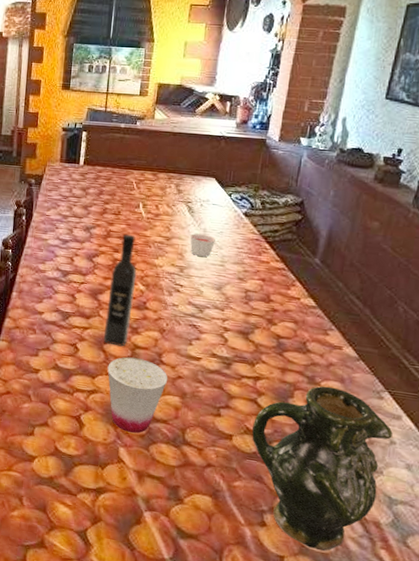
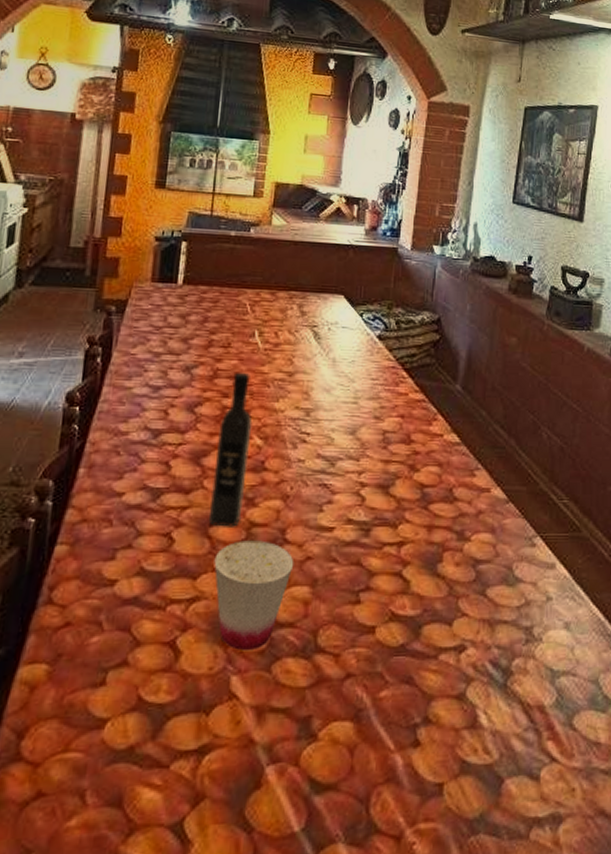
candle: present [190,233,215,257] -> none [317,364,347,393]
ceramic pitcher: present [251,386,393,551] -> none [397,540,548,763]

